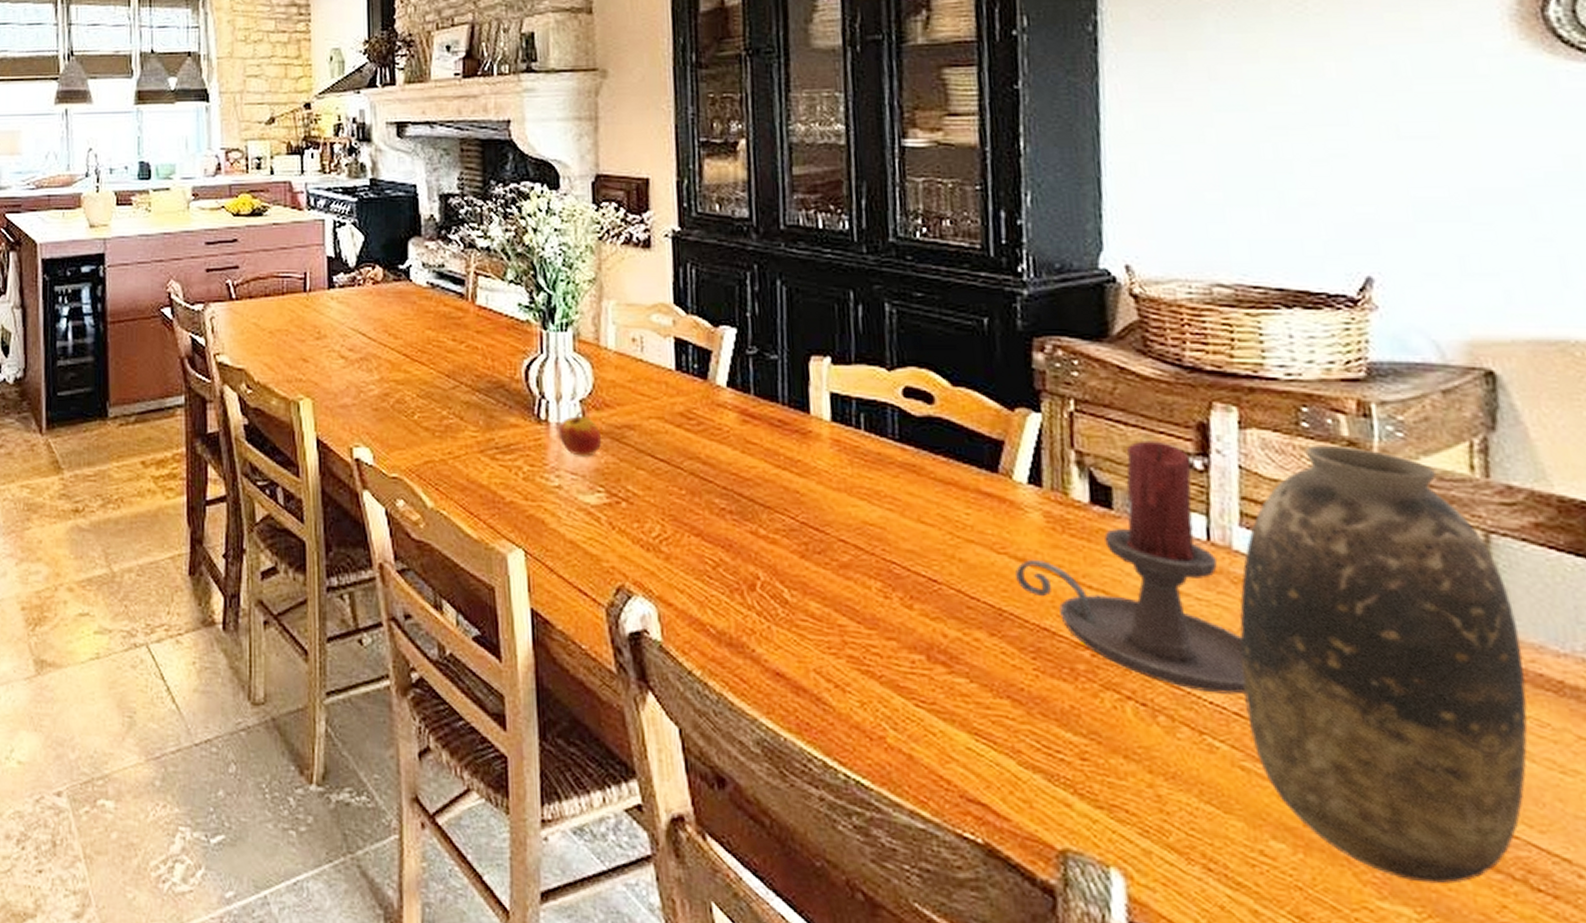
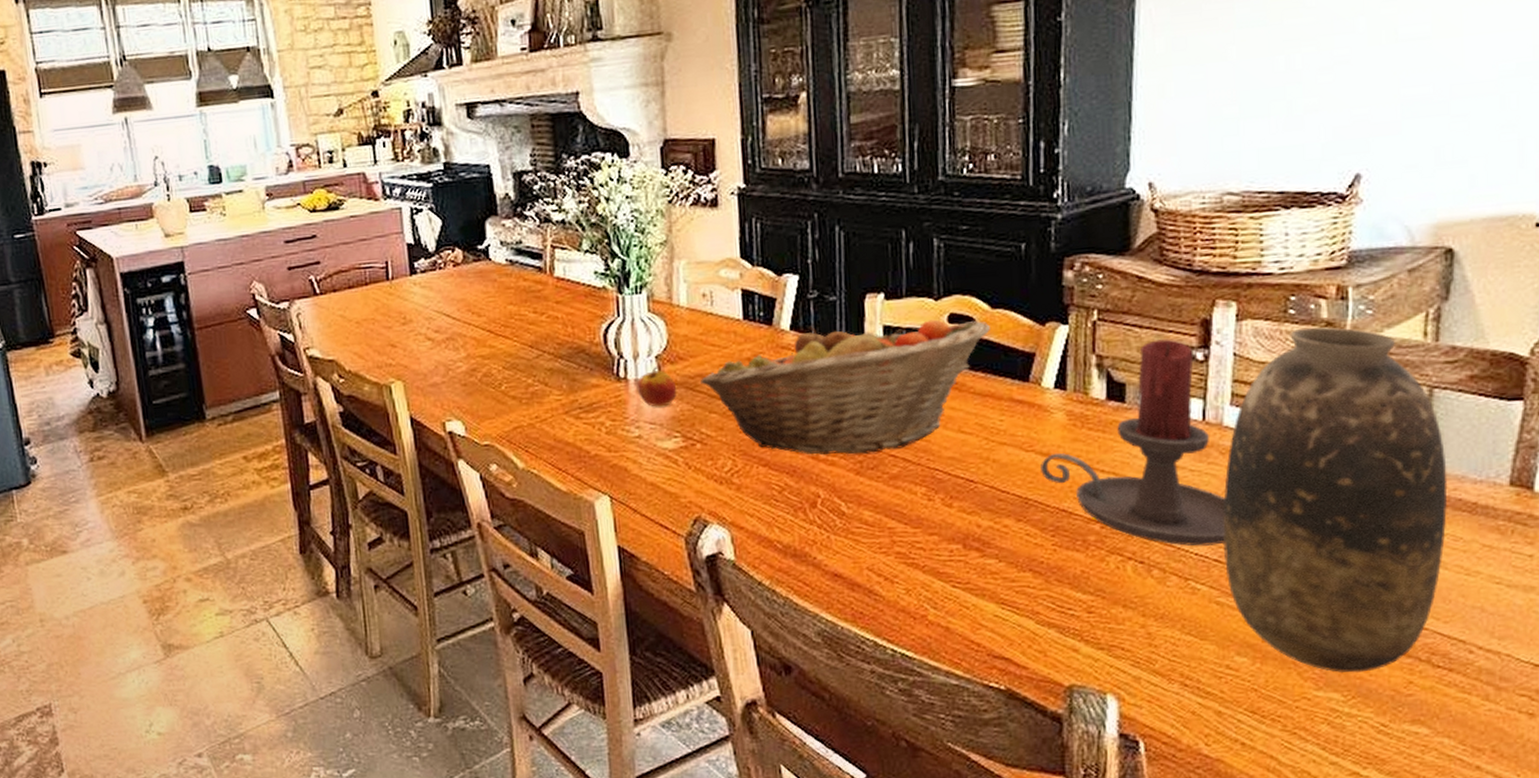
fruit basket: none [627,385,951,535] -> present [699,319,990,455]

